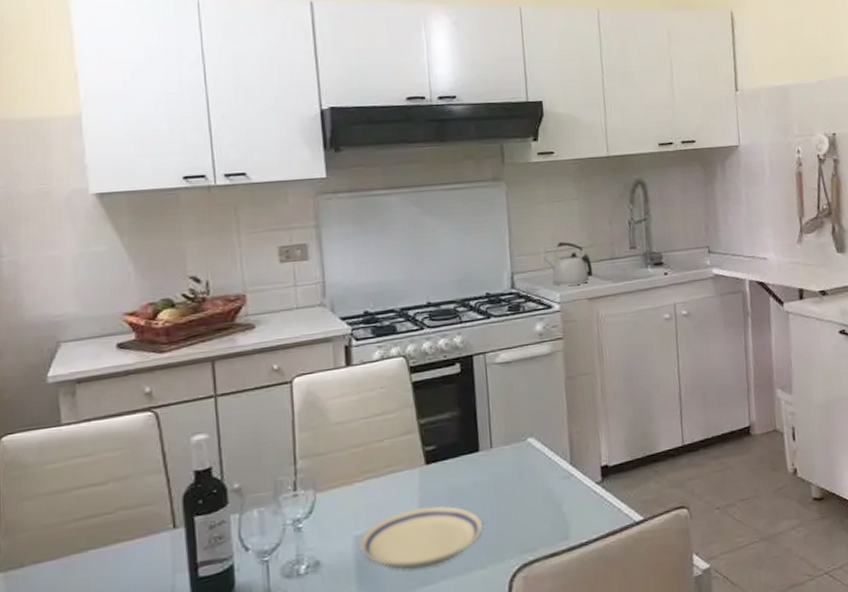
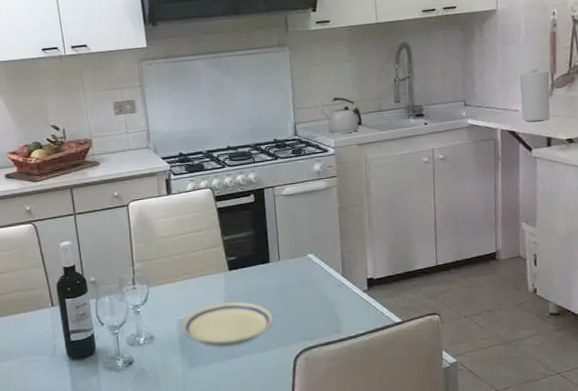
paper towel holder: none [766,211,801,272] -> present [520,68,550,122]

